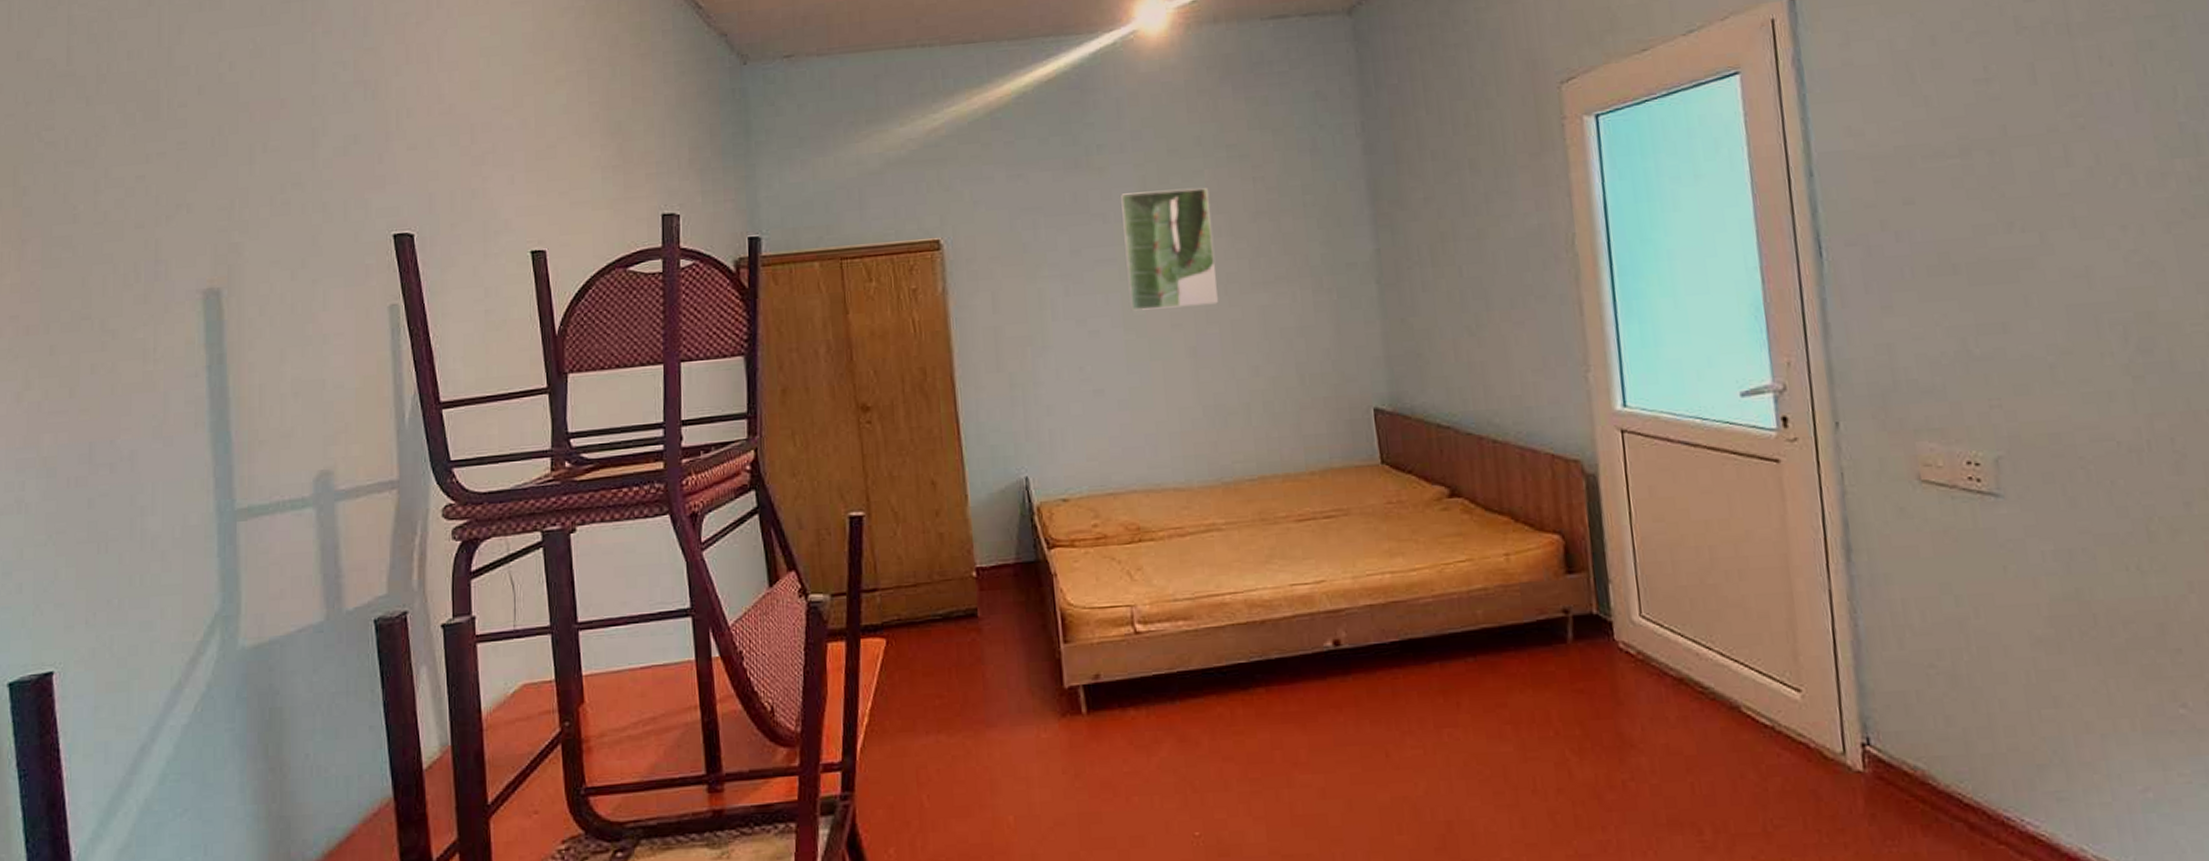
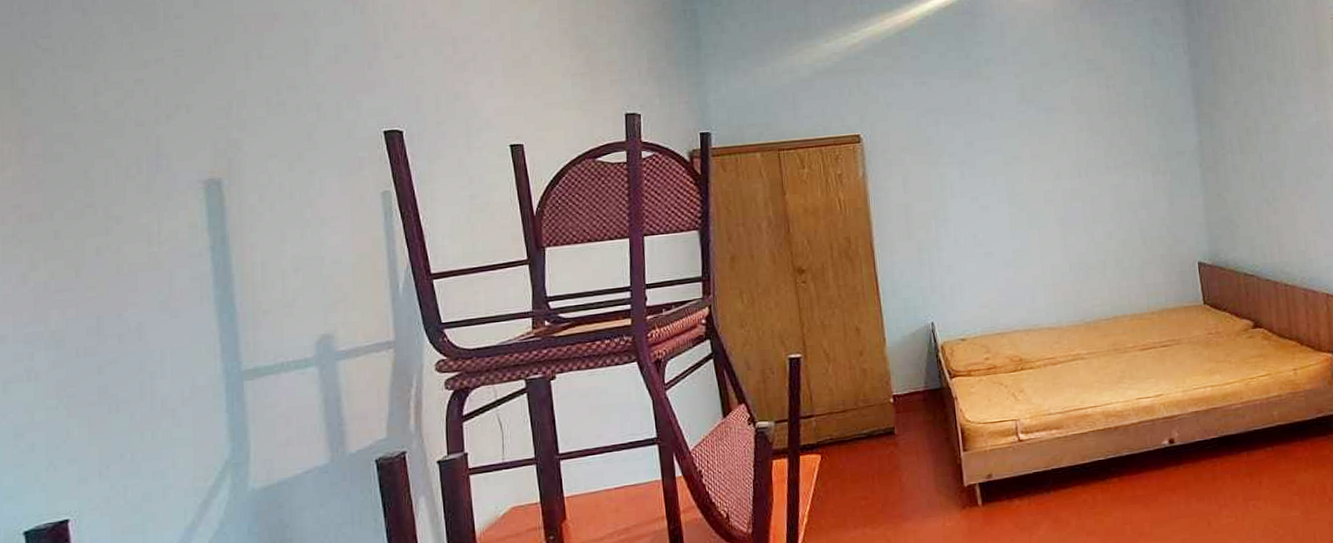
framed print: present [1119,188,1219,311] -> none [1003,93,1081,190]

